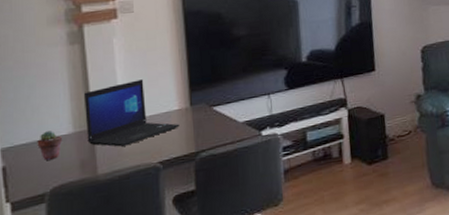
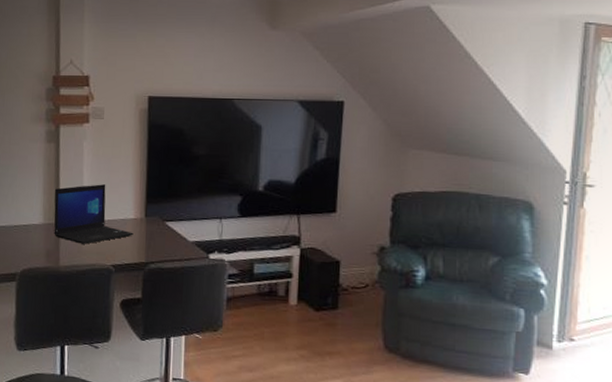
potted succulent: present [37,131,62,160] -> none [14,218,34,244]

